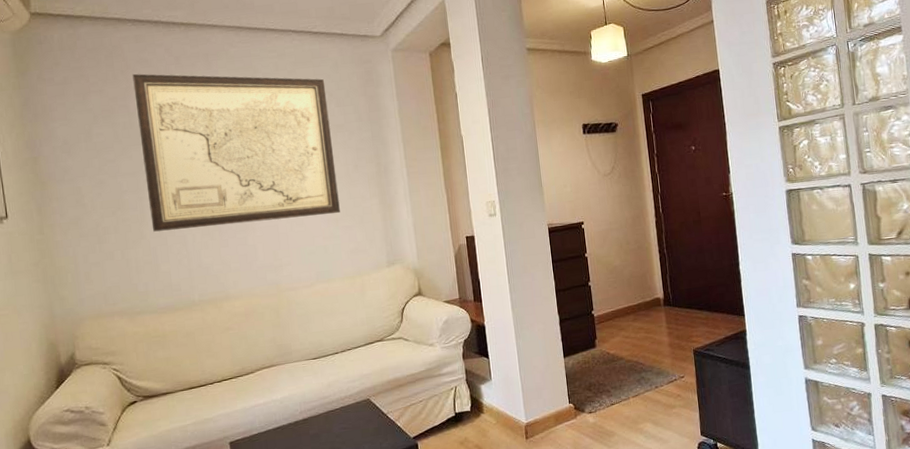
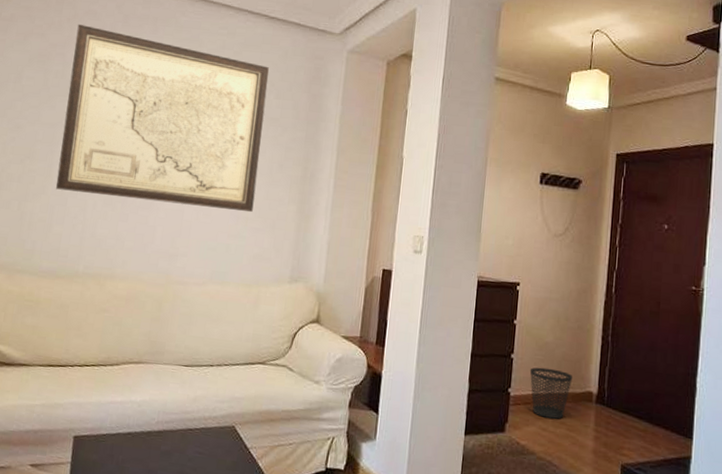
wastebasket: none [606,286,642,328] -> present [529,367,572,419]

